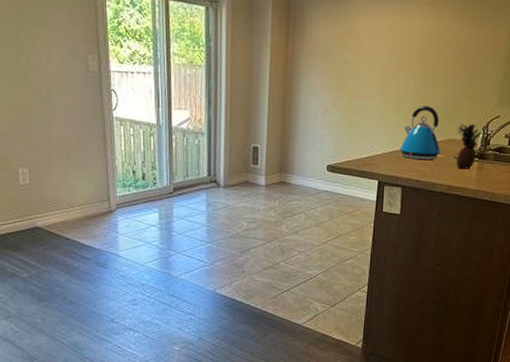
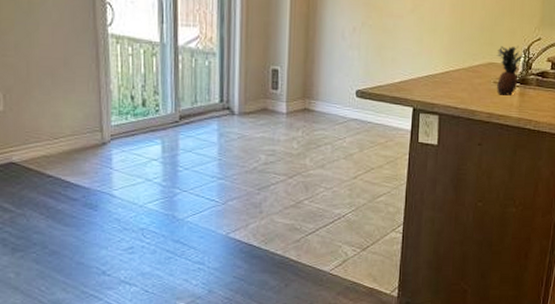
kettle: present [399,106,442,160] -> none [435,26,482,85]

